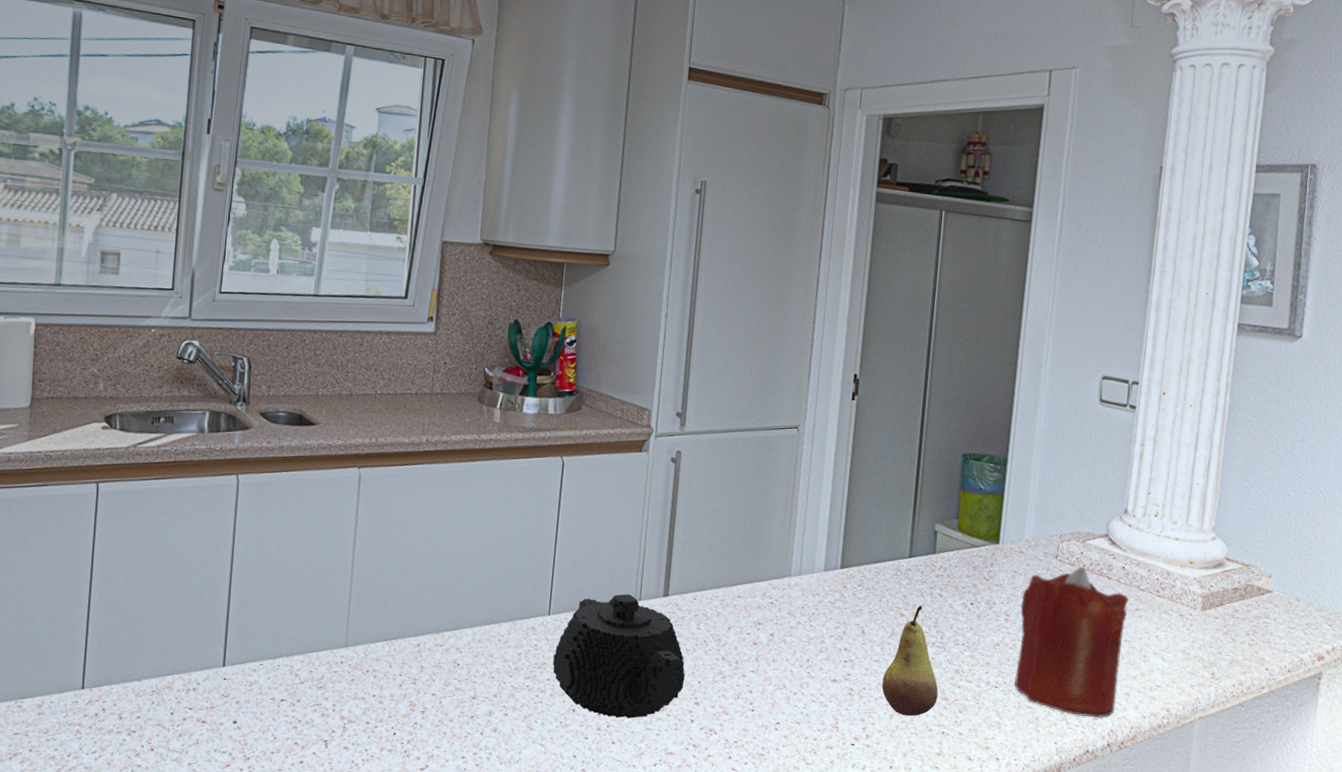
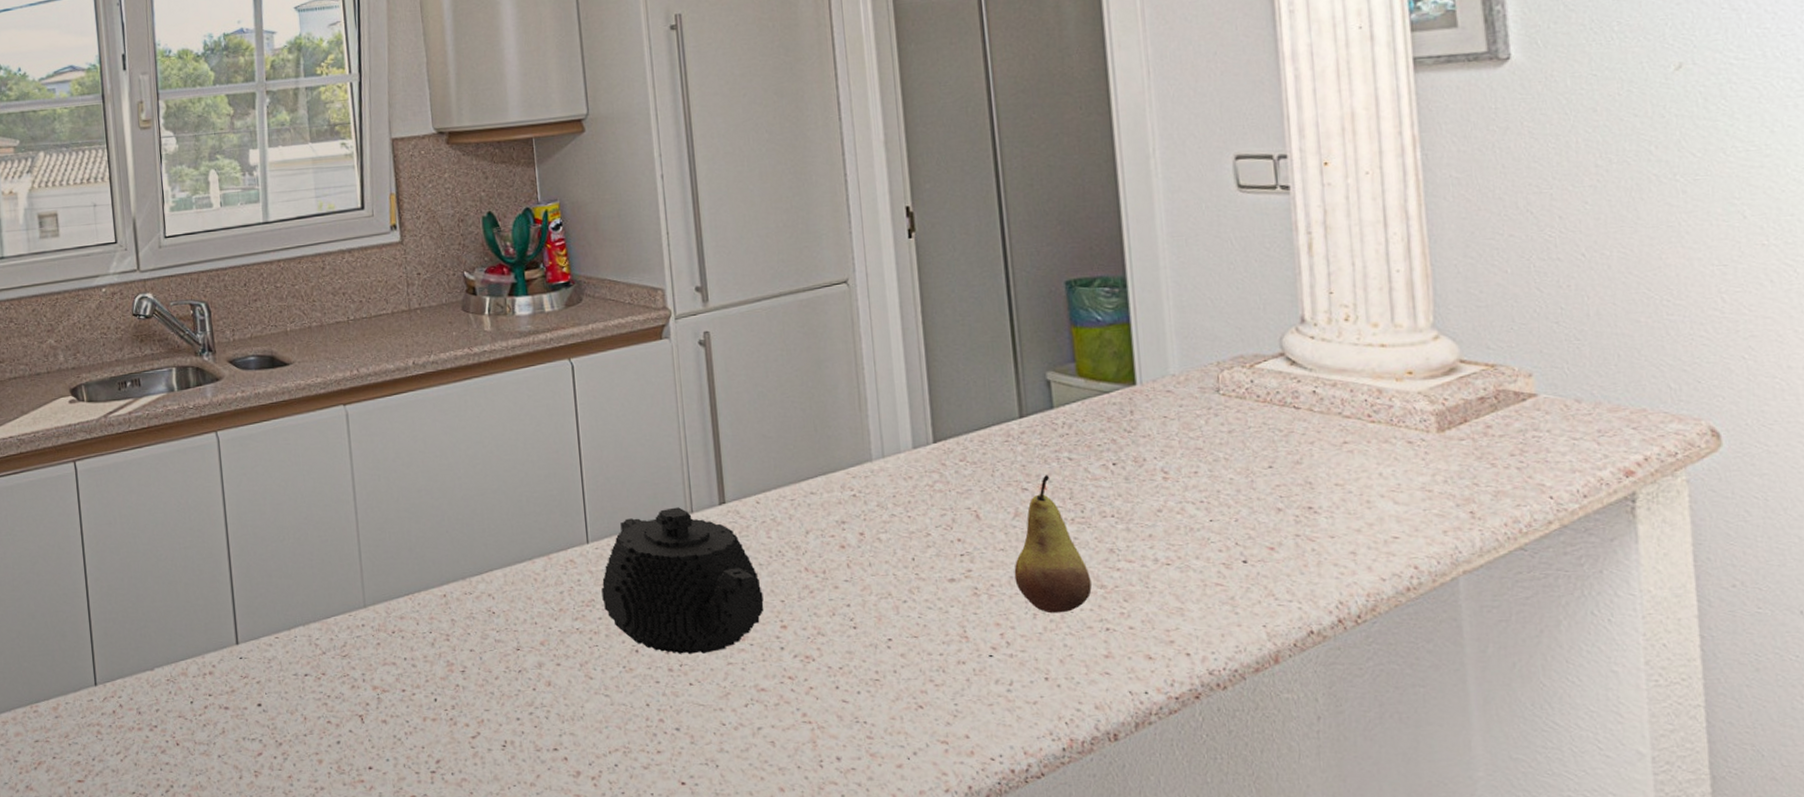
candle: present [1014,566,1129,718] -> none [1181,398,1339,589]

